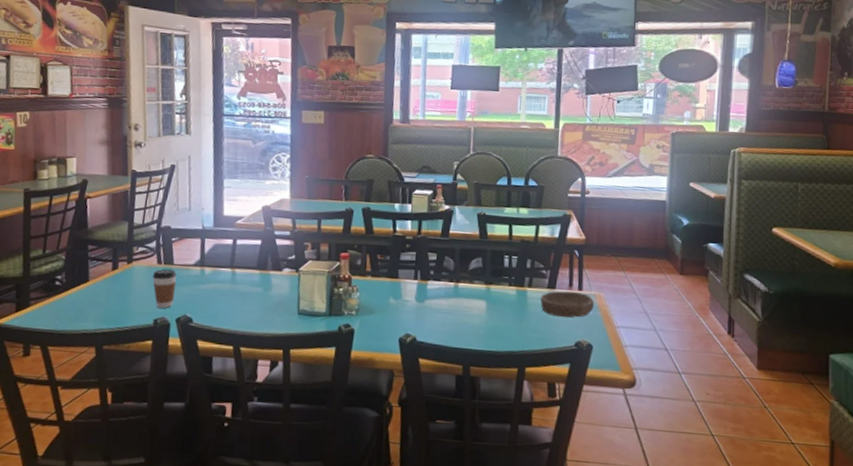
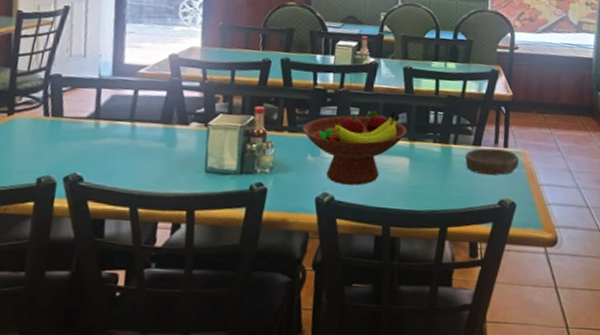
coffee cup: present [152,268,177,308] -> none [37,121,67,166]
fruit bowl: none [384,255,483,327] -> present [302,110,407,186]

